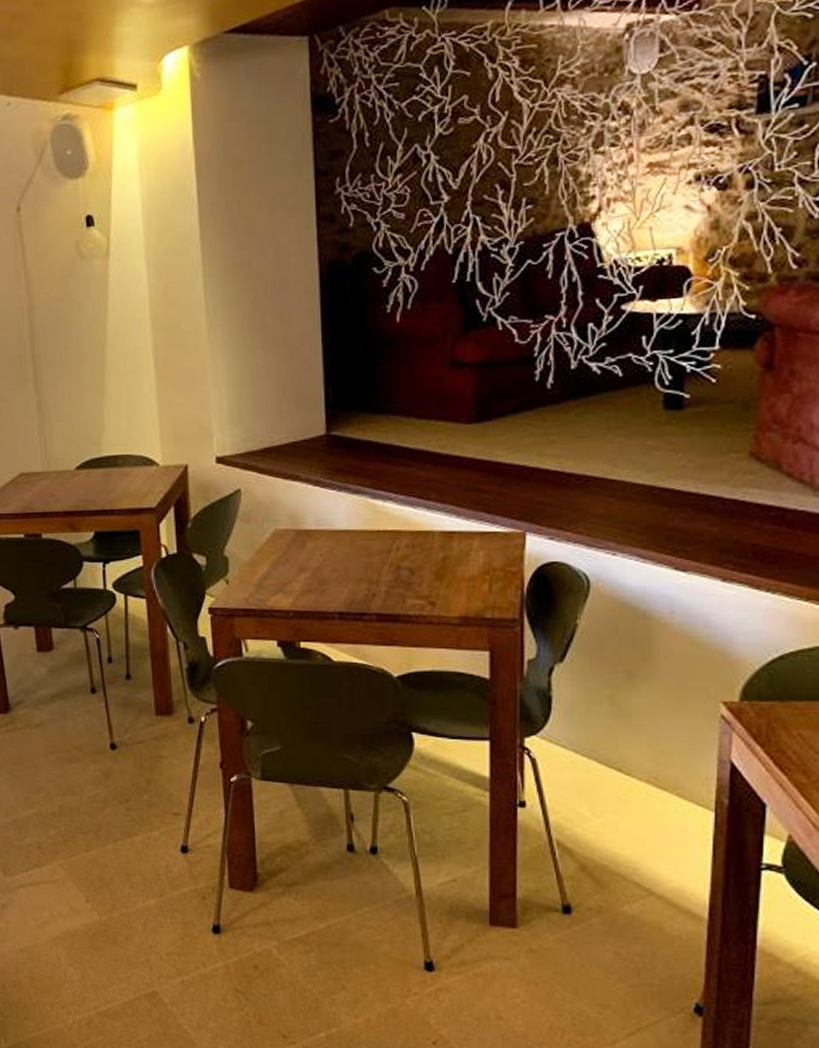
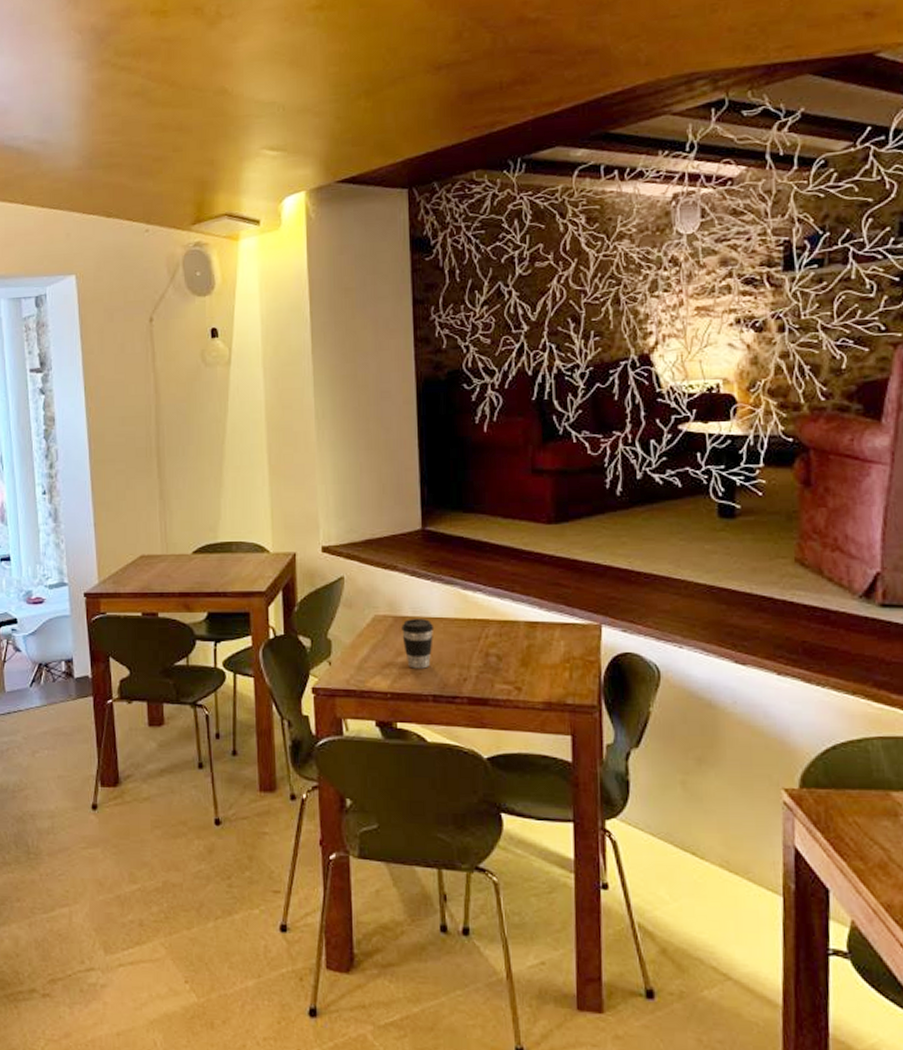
coffee cup: none [304,531,340,585] -> present [402,618,434,669]

